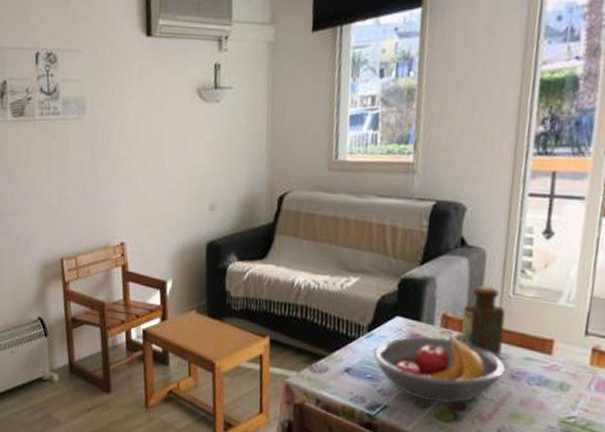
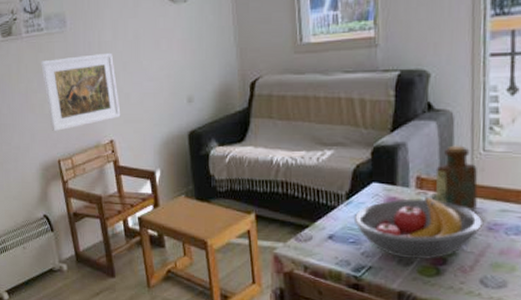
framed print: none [53,147,136,227] -> present [41,52,121,132]

